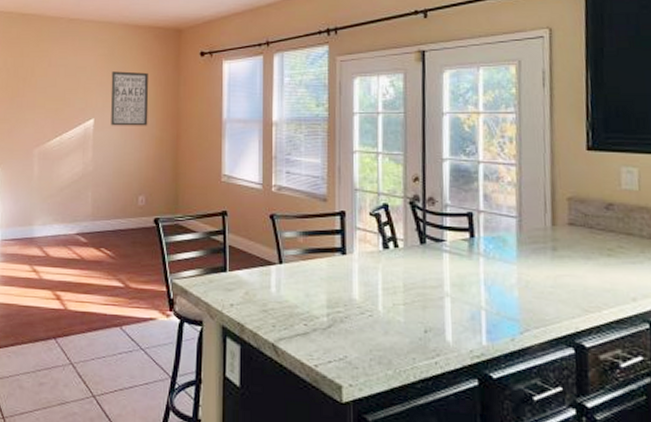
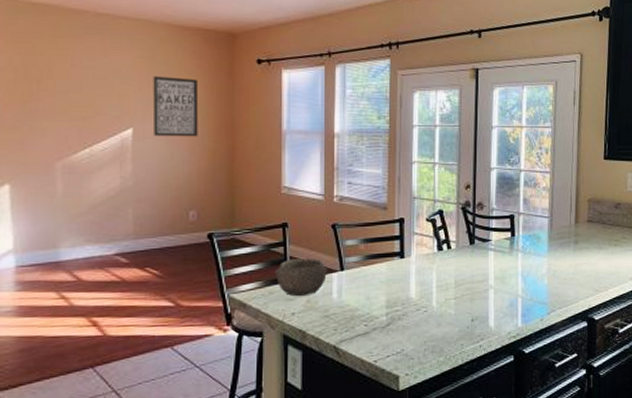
bowl: none [215,248,267,288] -> present [275,258,328,297]

